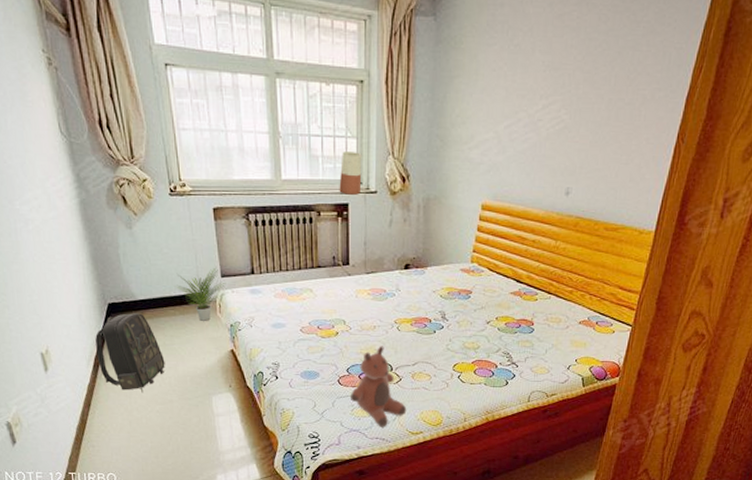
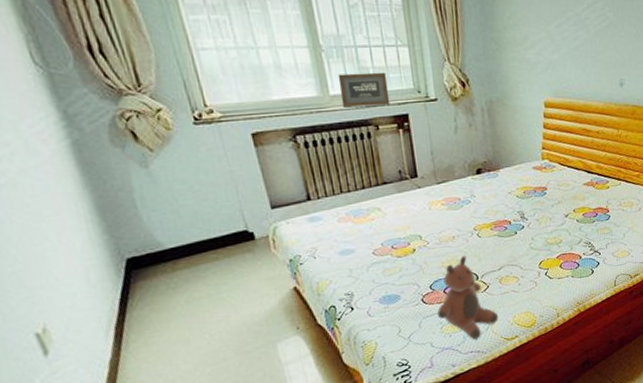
backpack: present [95,313,165,392] -> none [113,264,213,359]
potted plant: present [176,268,226,321] -> none [215,200,279,261]
picture frame: none [290,160,334,193] -> present [338,72,391,108]
vase: present [339,152,362,195] -> none [394,60,420,105]

